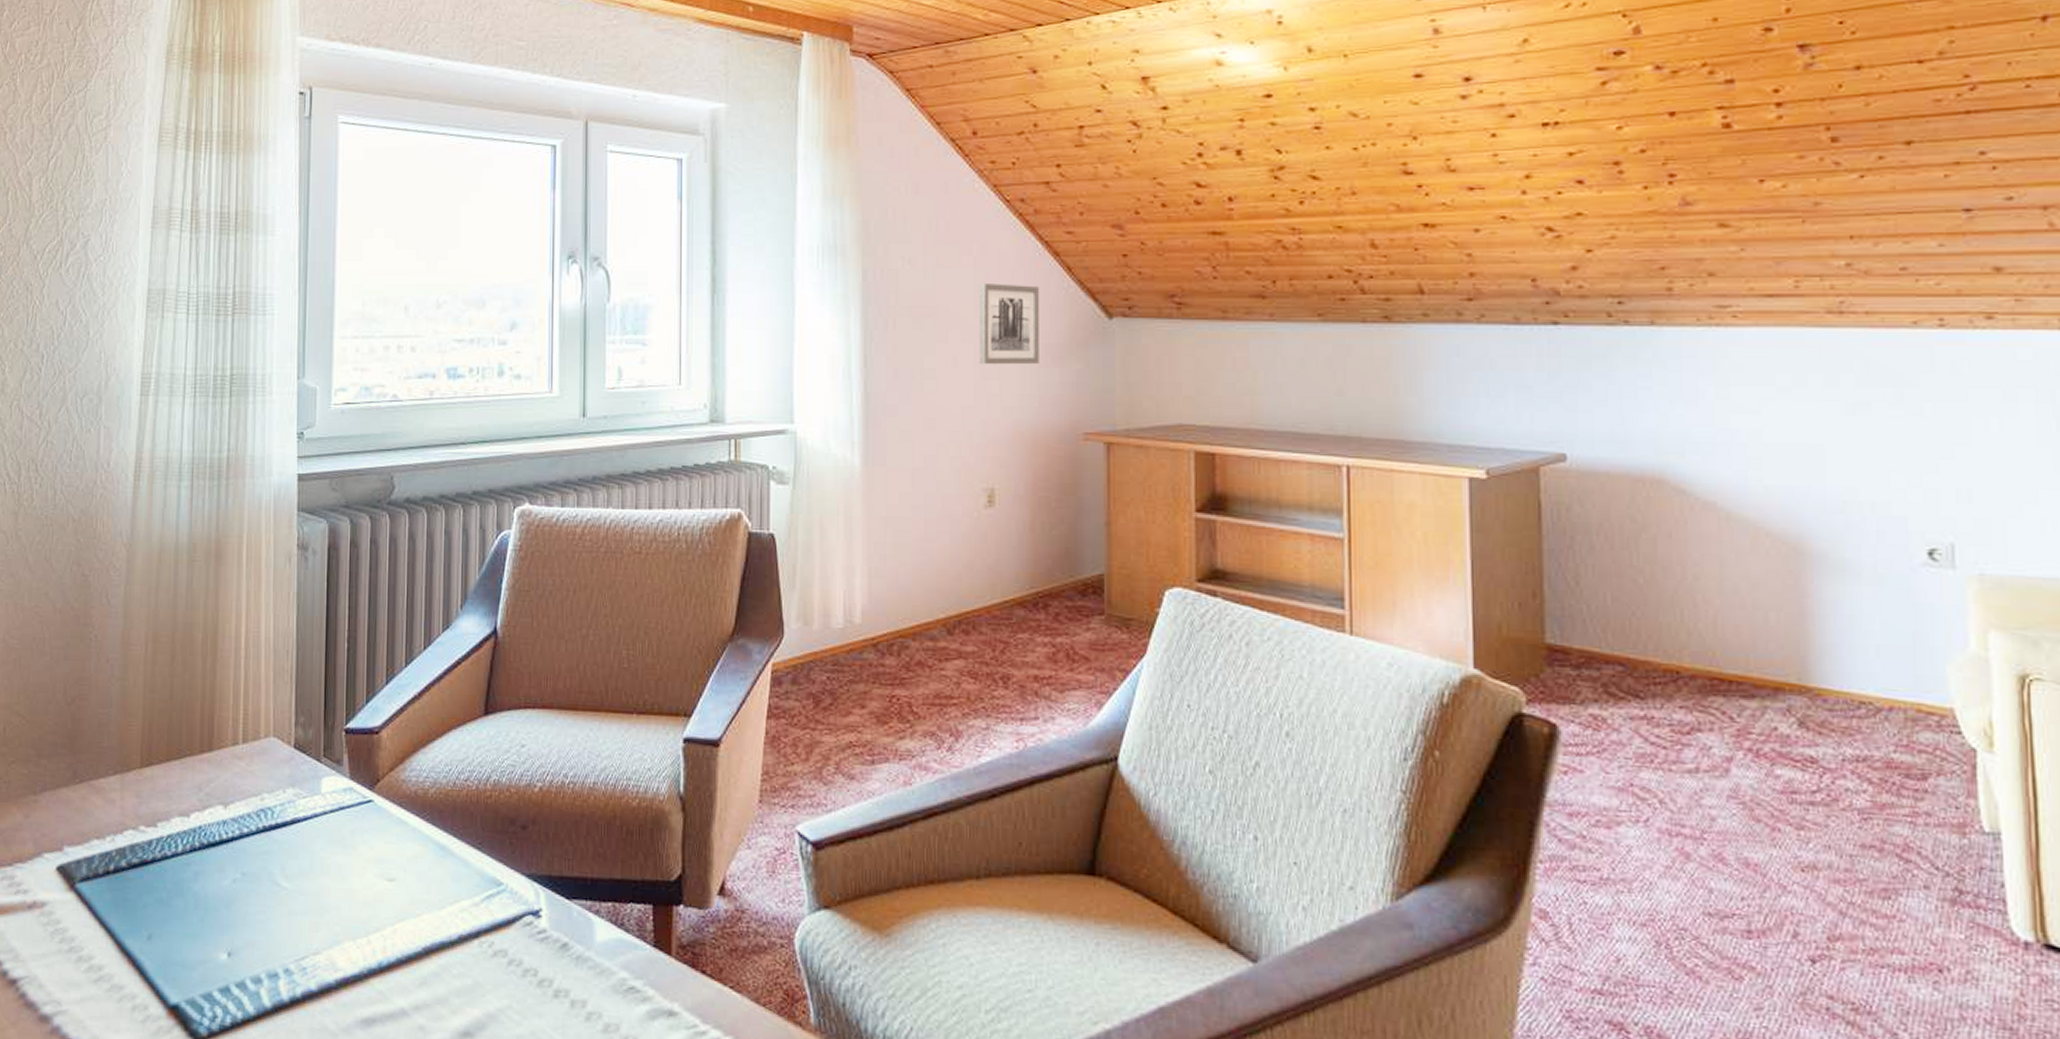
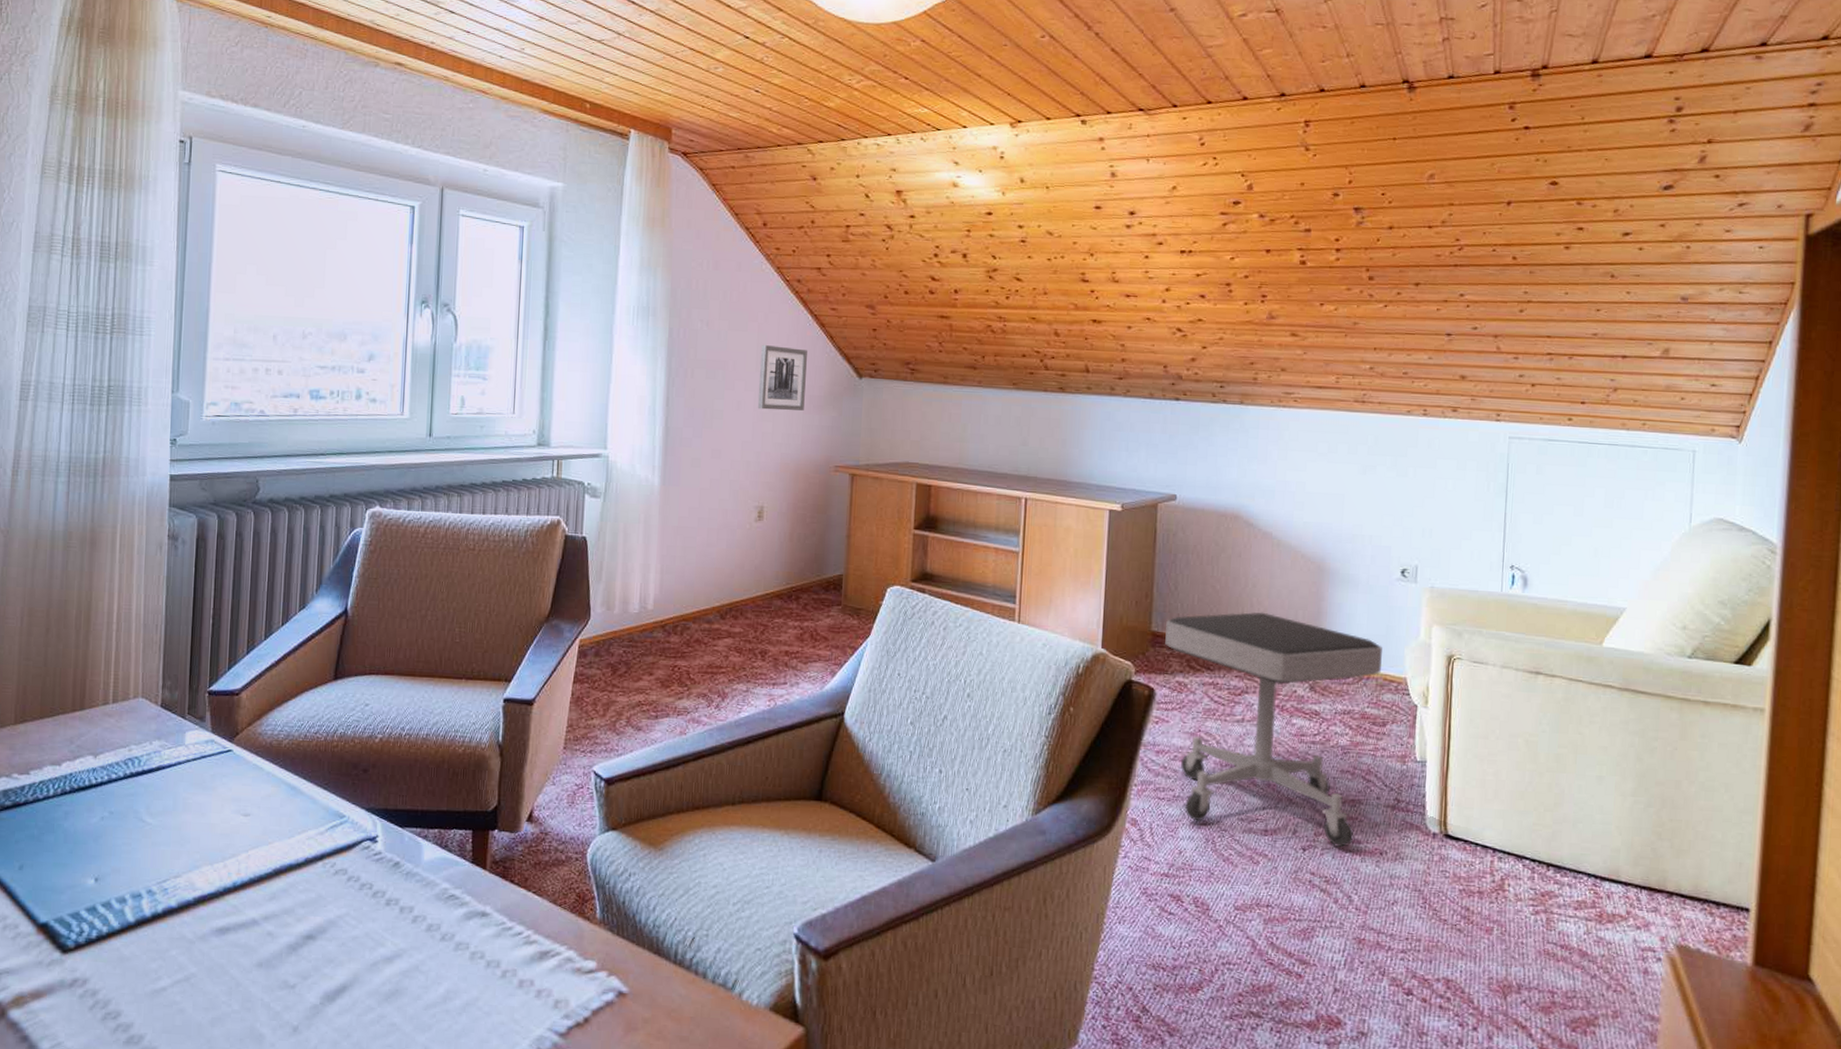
stool: none [1567,614,1910,960] -> present [1165,612,1382,848]

